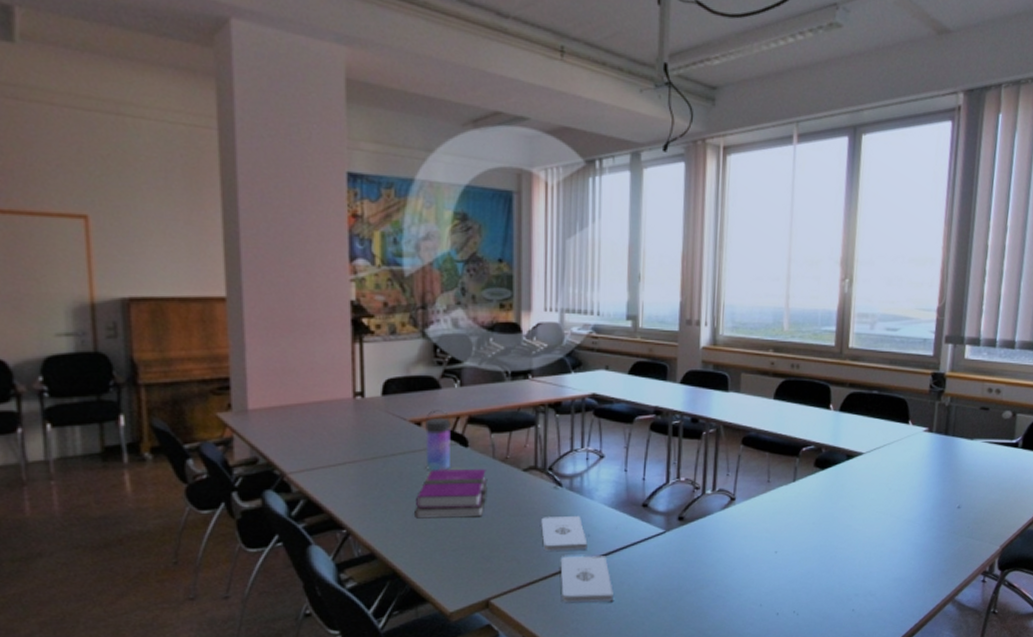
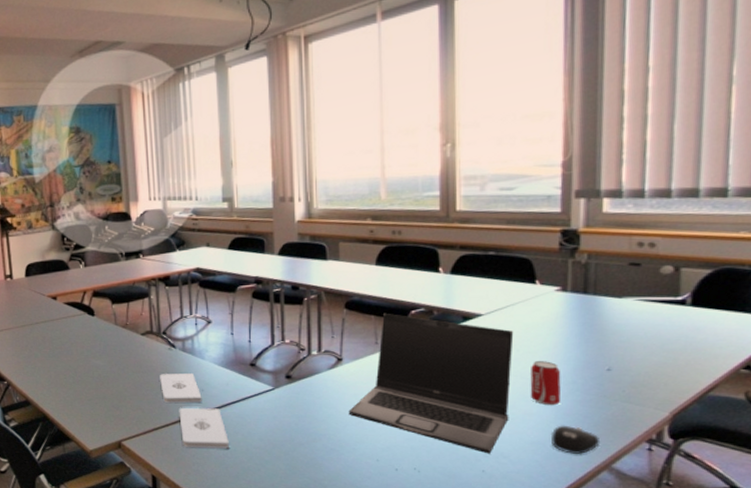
hardback book: present [415,469,488,519] -> none [56,334,113,374]
water bottle: present [425,410,452,471] -> none [59,286,83,336]
laptop: none [737,449,888,593] -> present [348,313,514,454]
beverage can: none [896,499,923,543] -> present [530,361,561,406]
computer mouse: none [910,561,948,589] -> present [550,425,601,455]

